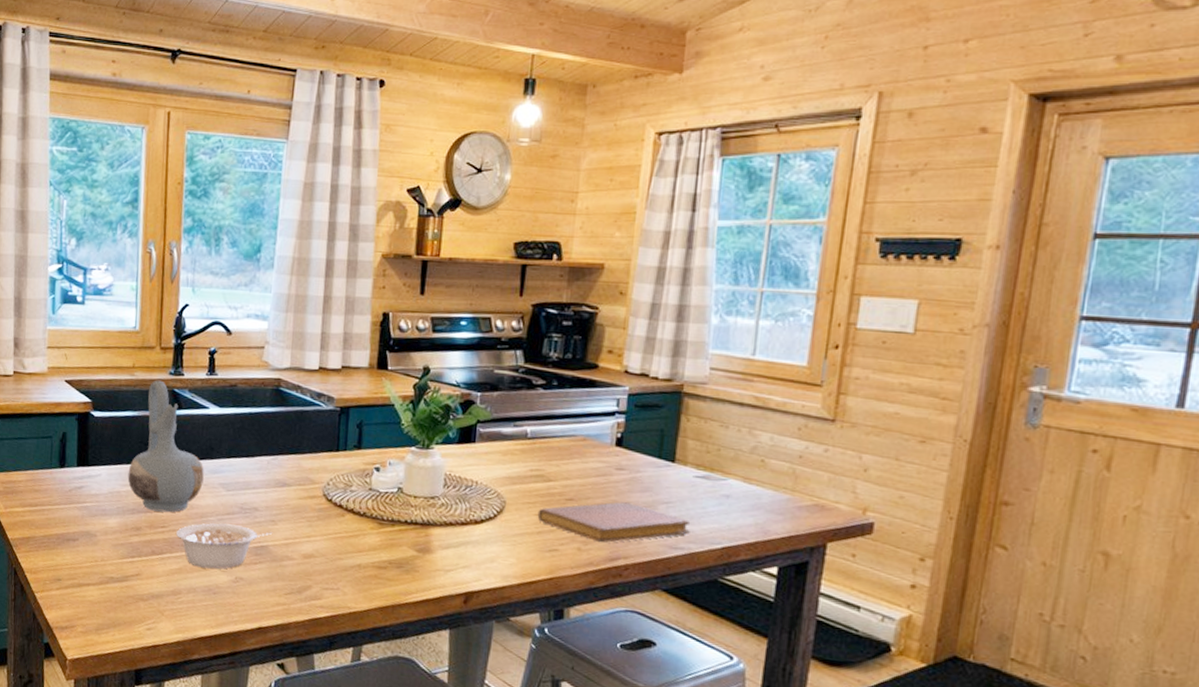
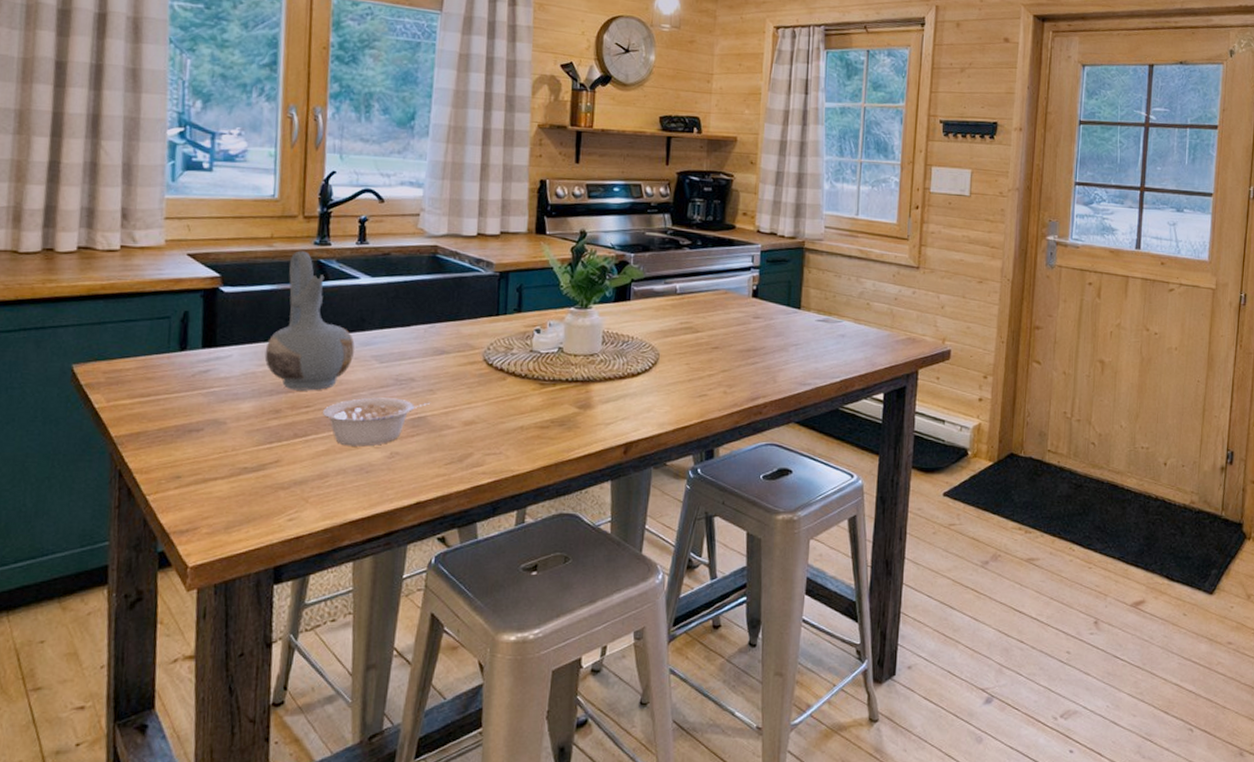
notebook: present [537,502,691,543] -> none [688,347,816,385]

